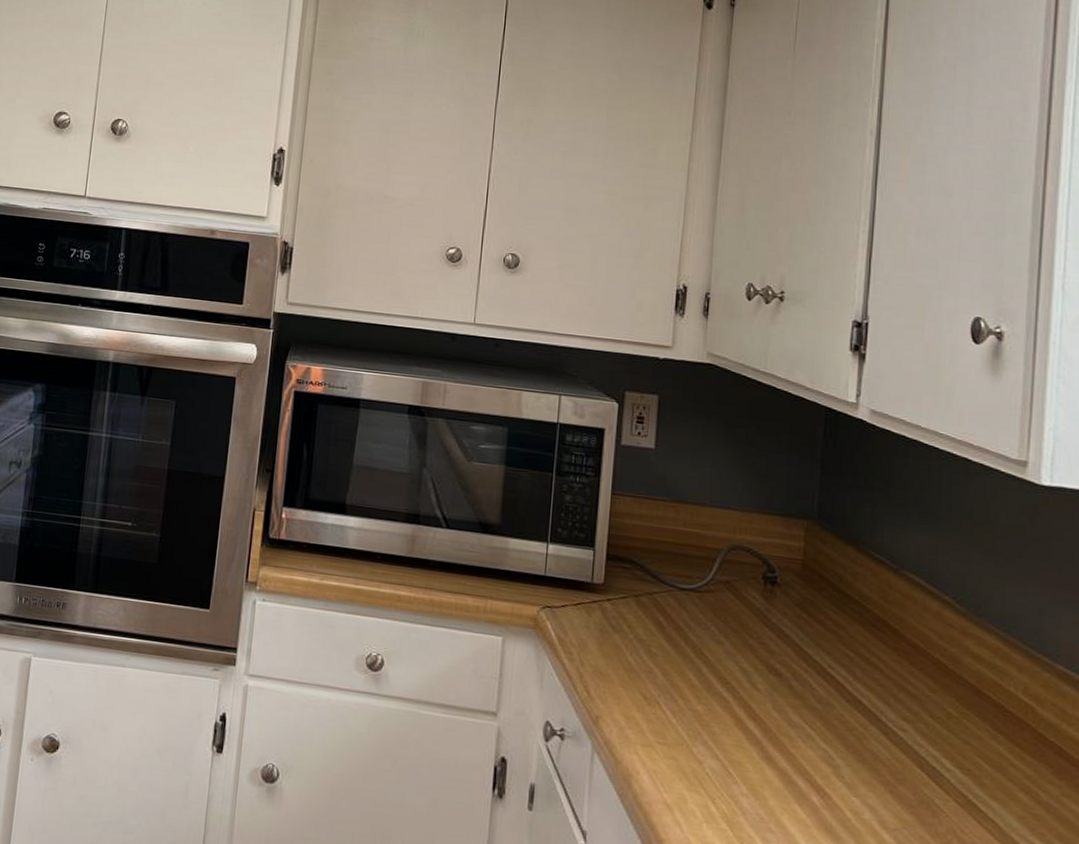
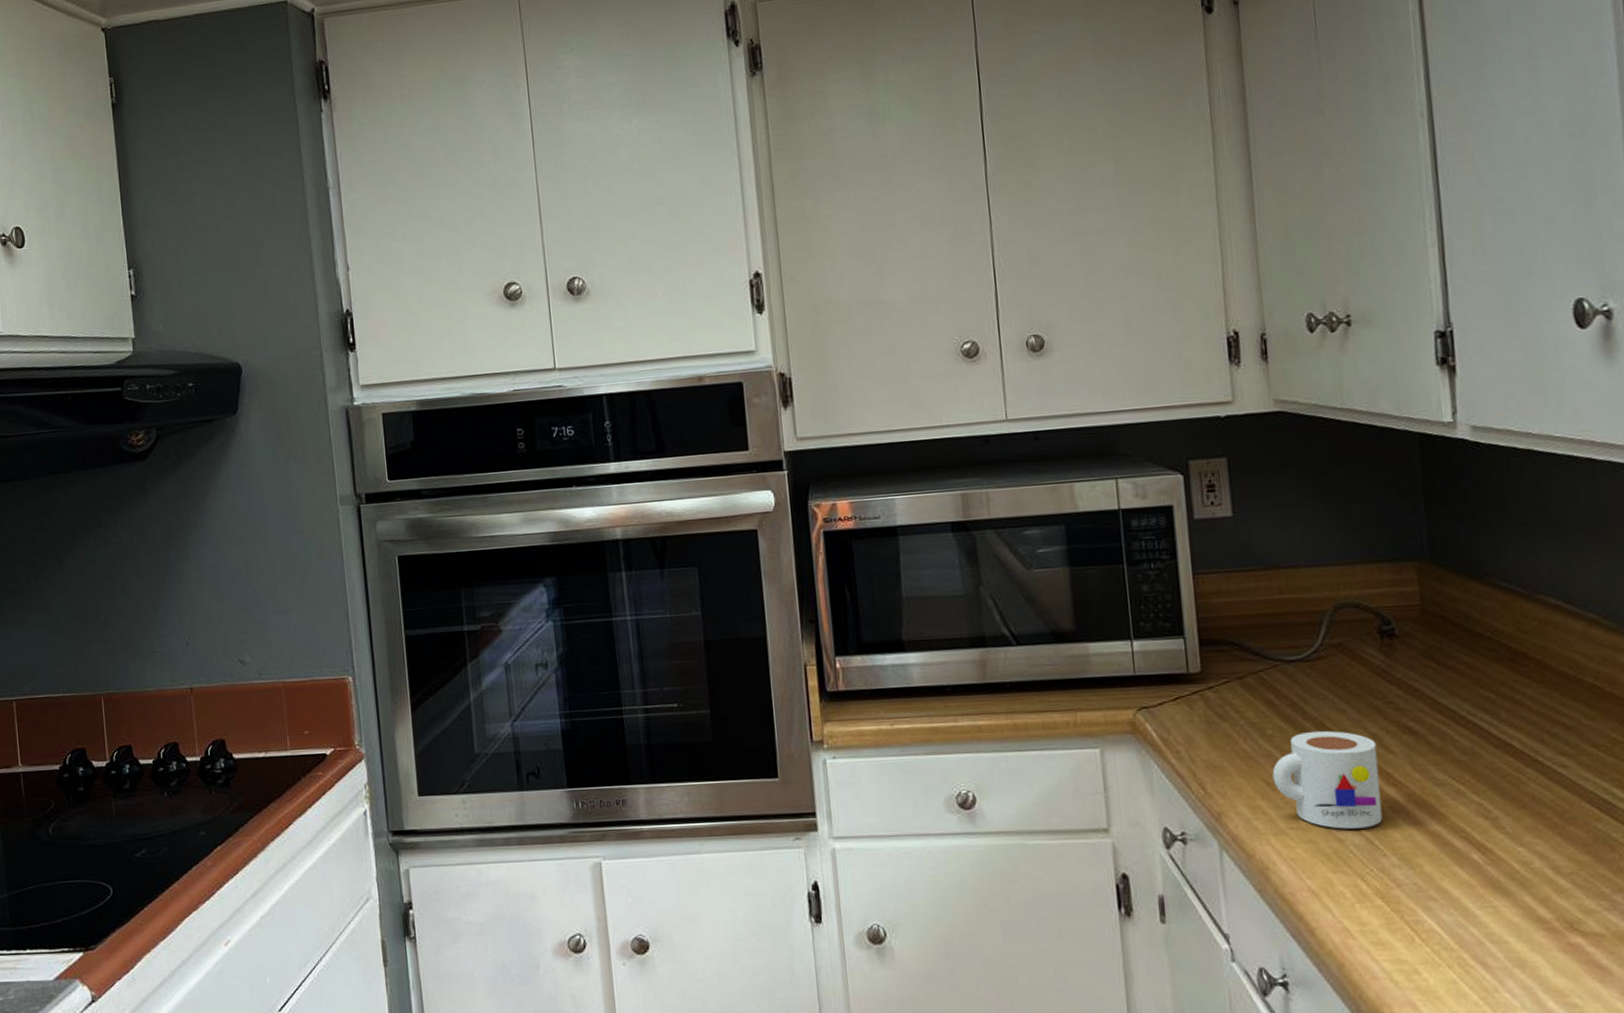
mug: none [649,656,745,755] -> present [1272,730,1383,829]

